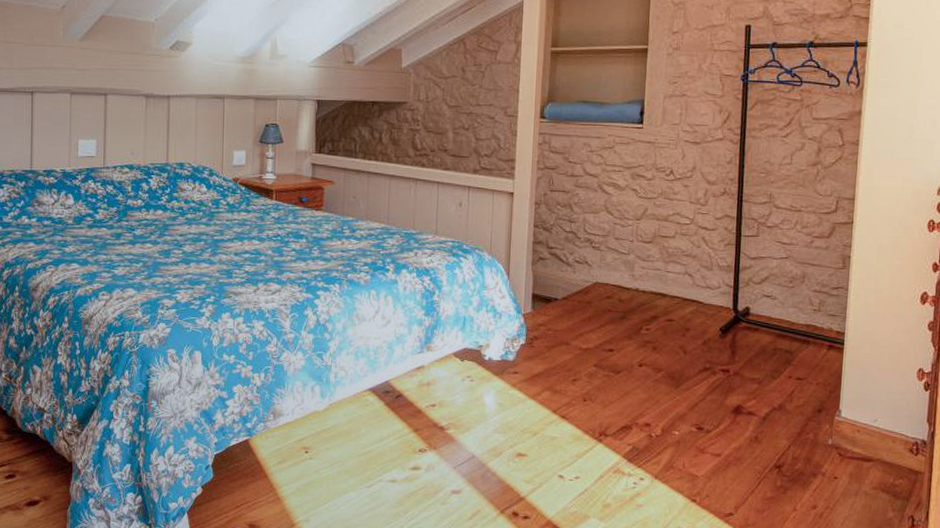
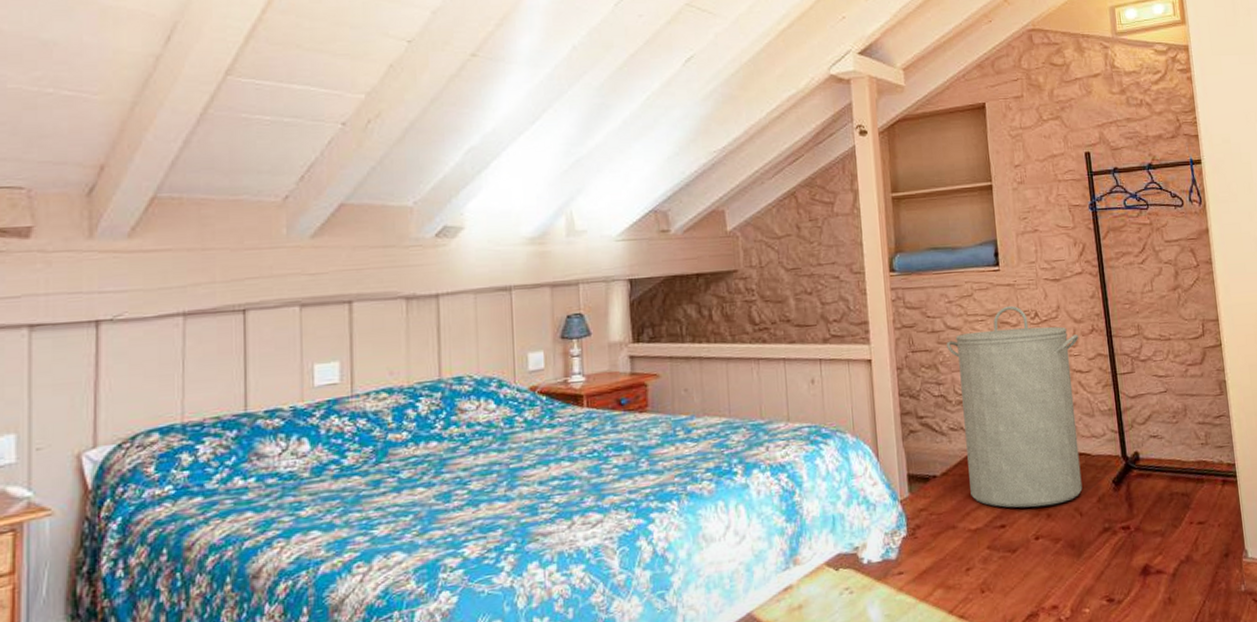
laundry hamper: none [583,161,710,340] -> present [947,305,1083,508]

